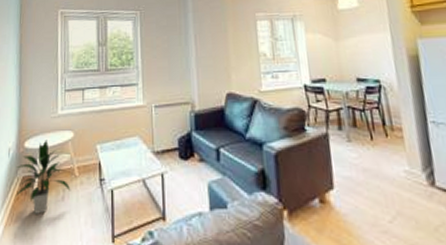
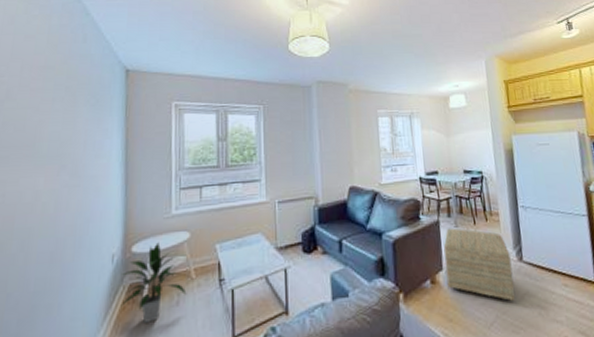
ottoman: none [334,142,426,232] -> present [443,228,515,301]

